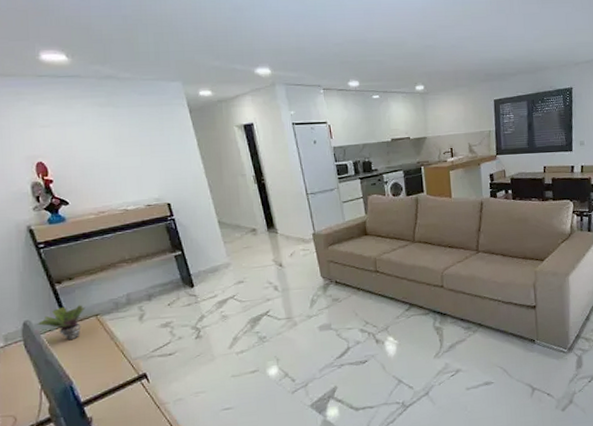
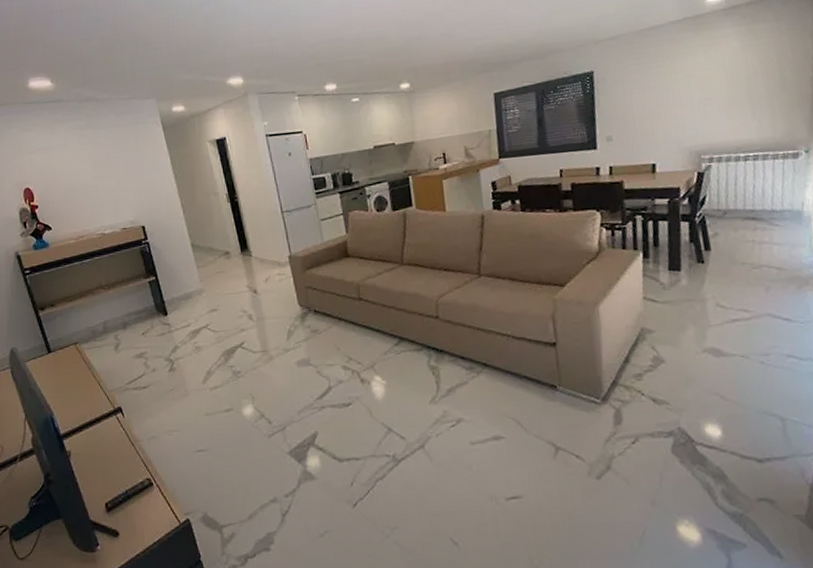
potted plant: present [37,305,86,341] -> none [22,332,66,369]

